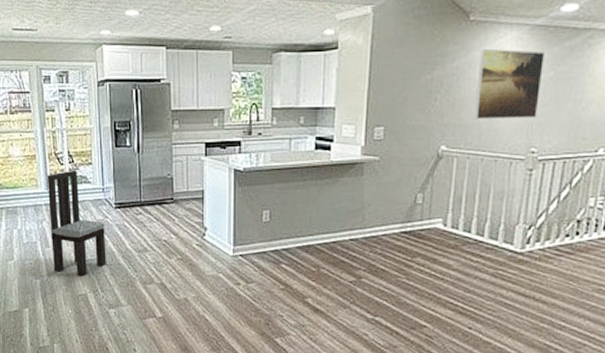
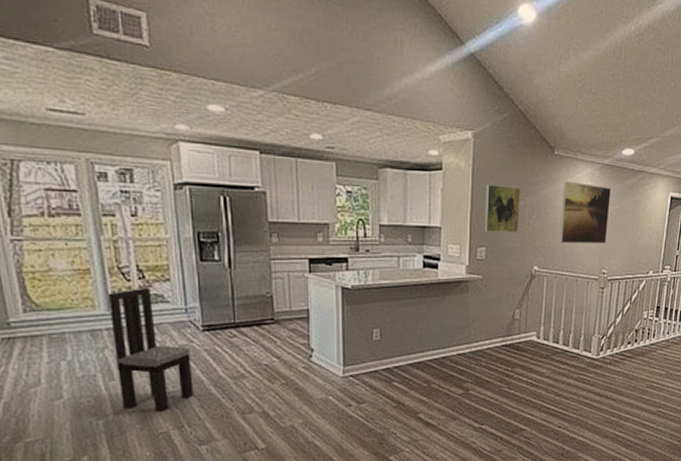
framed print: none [383,58,428,110] -> present [484,183,521,233]

